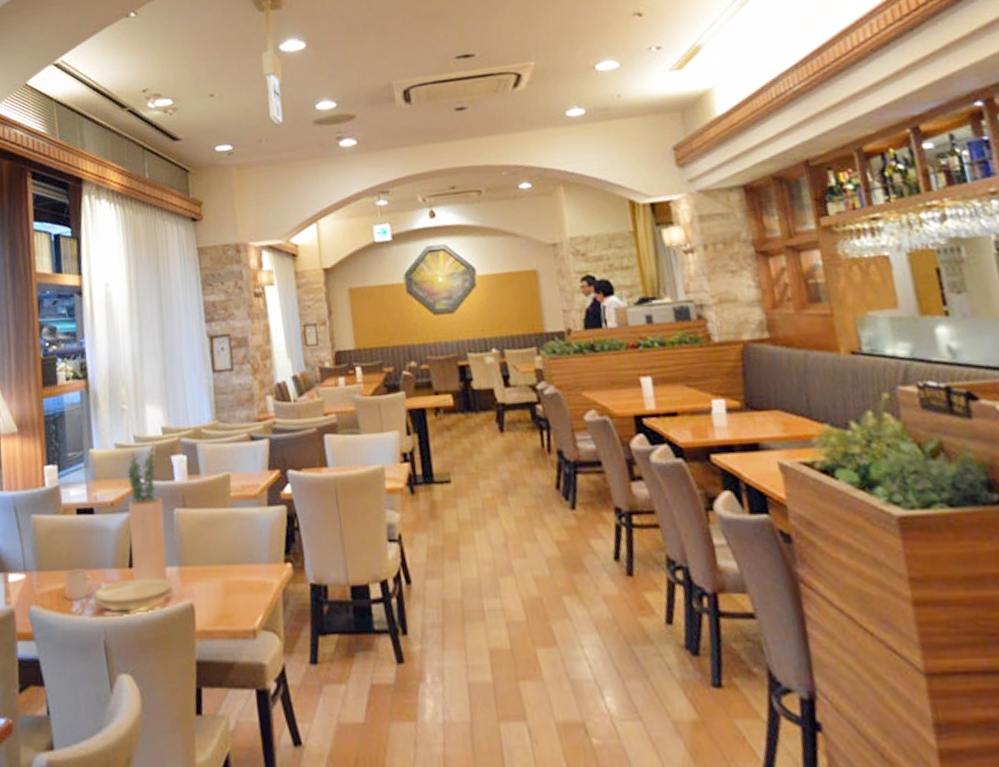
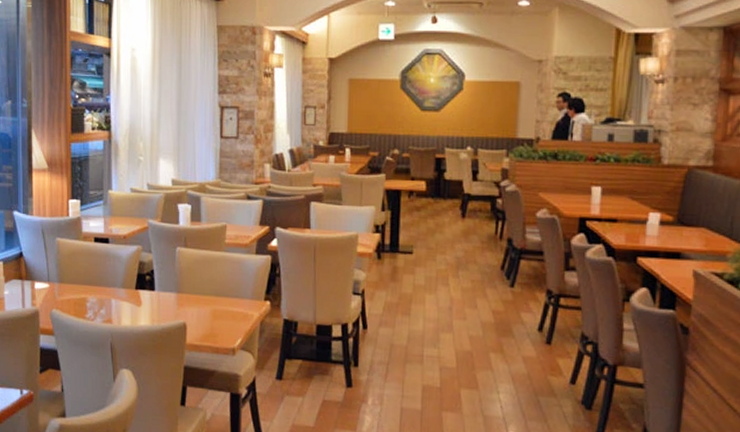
mug: present [63,568,95,601] -> none [80,285,106,310]
plate: present [94,577,173,612] -> none [105,298,170,323]
vase: present [128,443,168,580] -> none [137,191,168,302]

